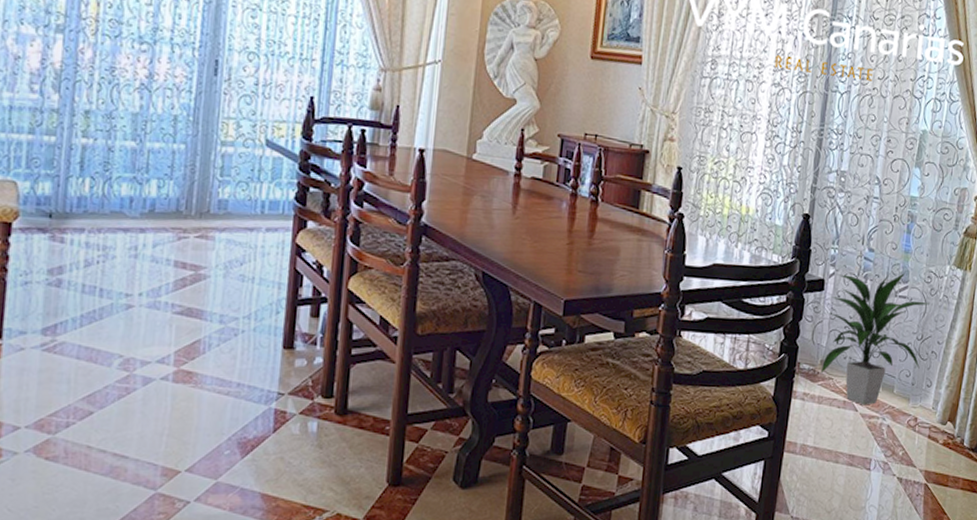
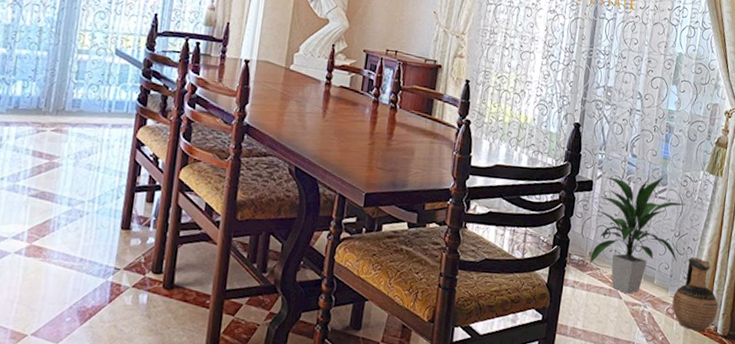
ceramic jug: none [914,363,966,444] -> present [672,257,718,331]

